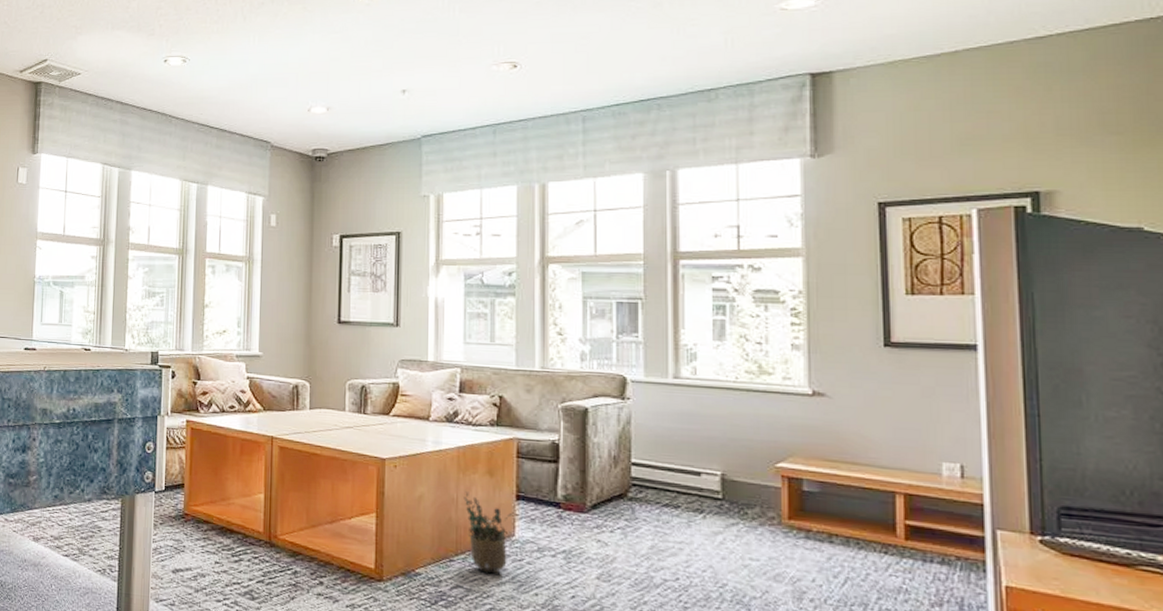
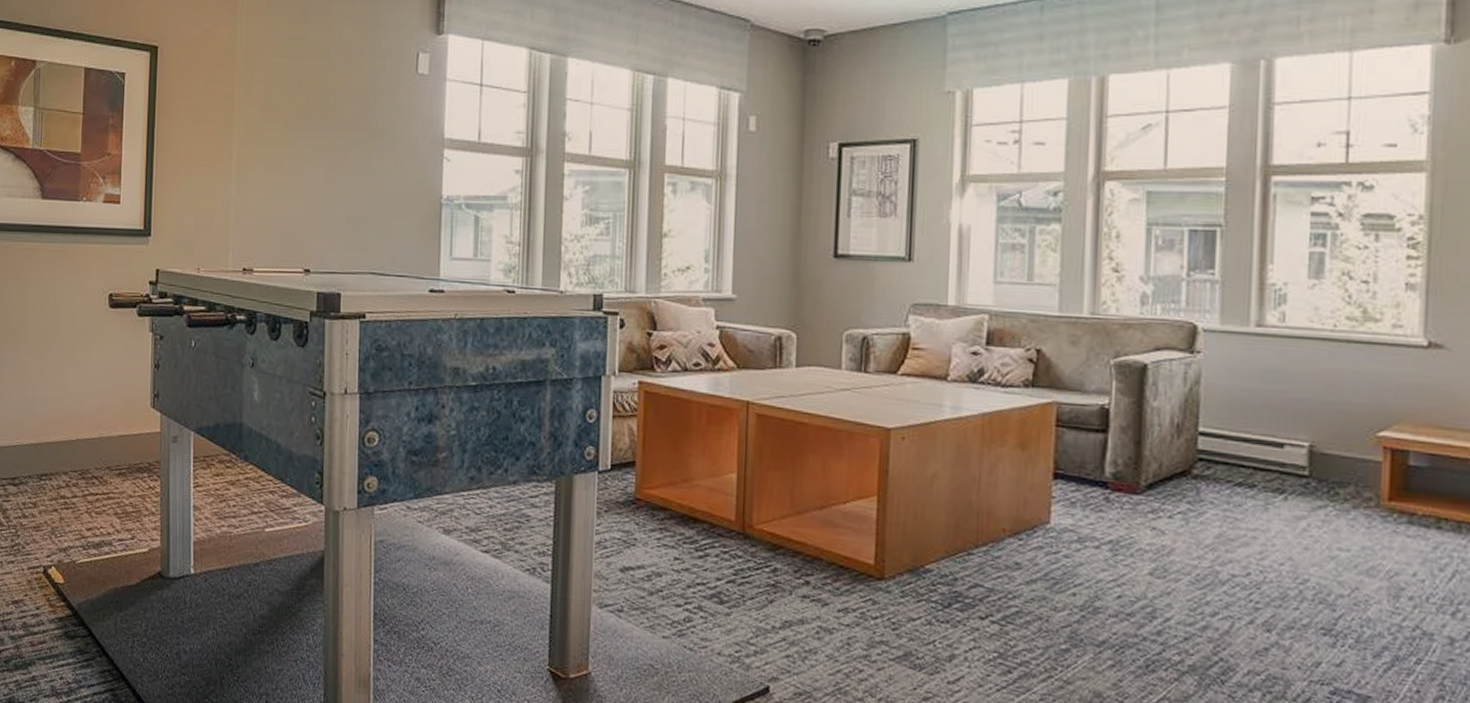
potted plant: present [463,491,514,573] -> none [987,469,1049,569]

